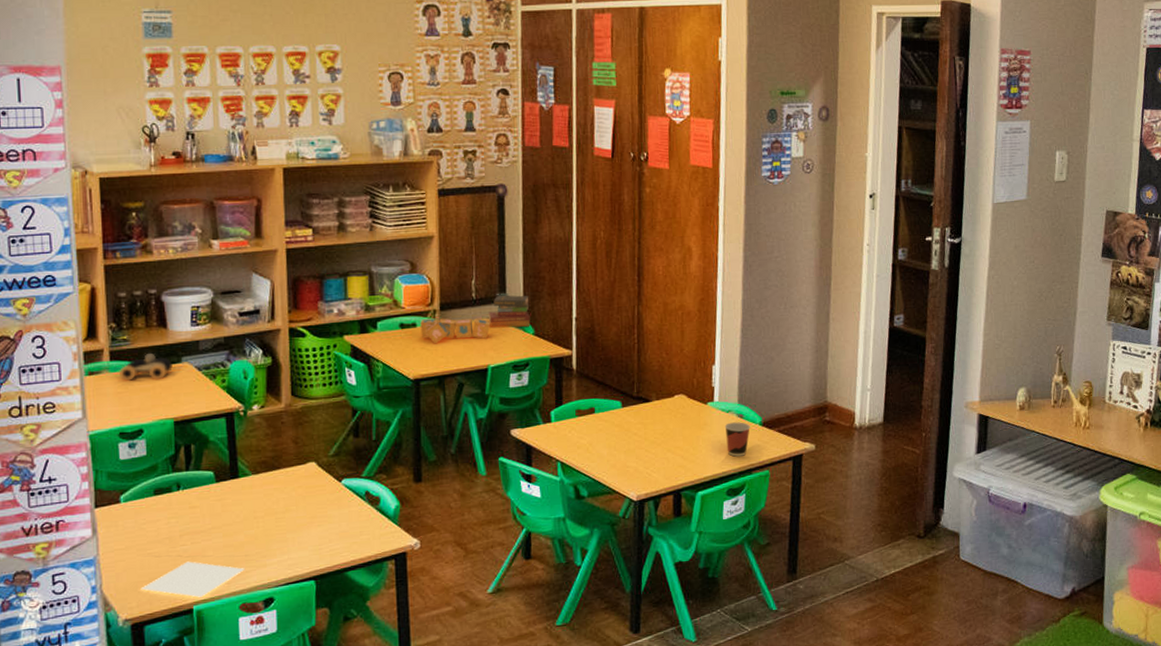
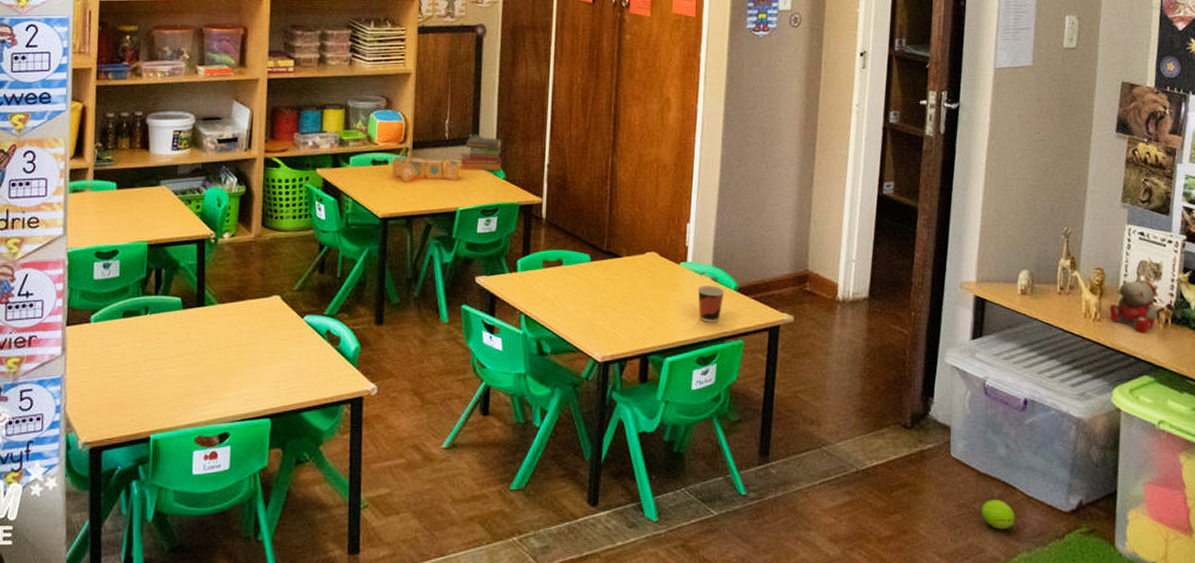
toy car: present [119,353,173,381] -> none [101,175,151,202]
paper sheet: present [141,561,244,598] -> none [102,388,203,426]
toy ball: none [988,594,1018,620] -> present [982,500,1016,530]
toy animal: none [1096,388,1139,436] -> present [1109,278,1159,332]

